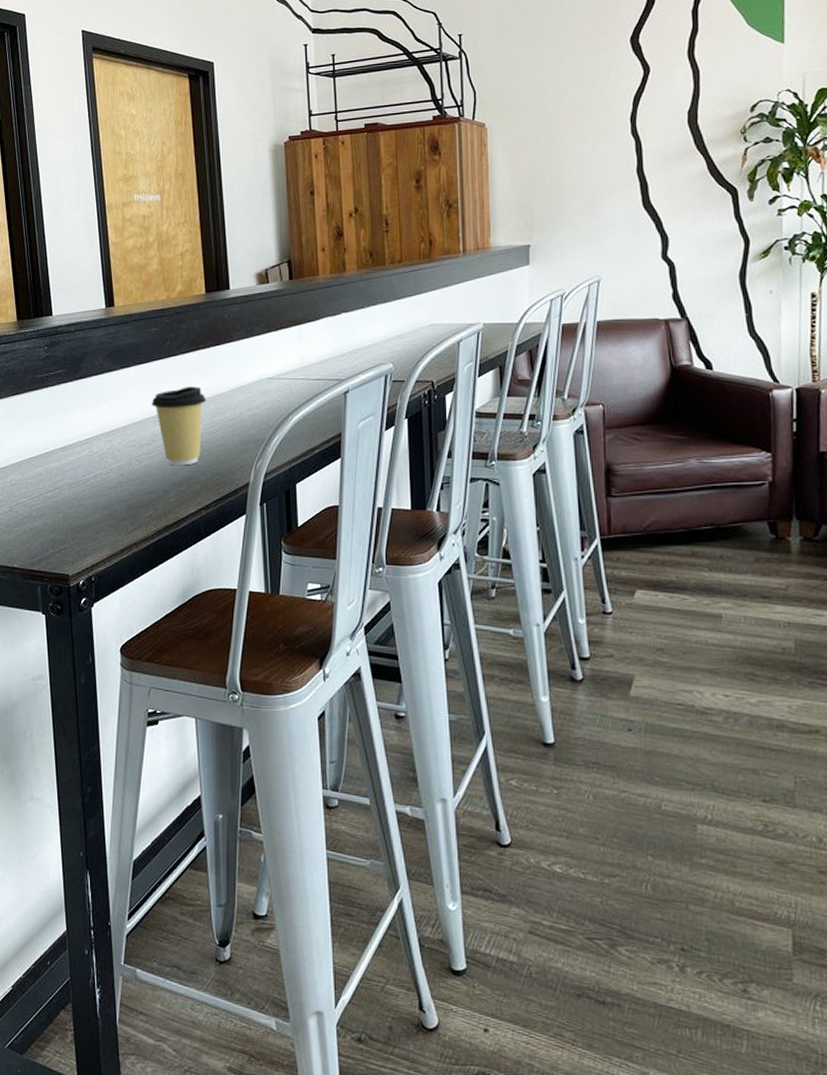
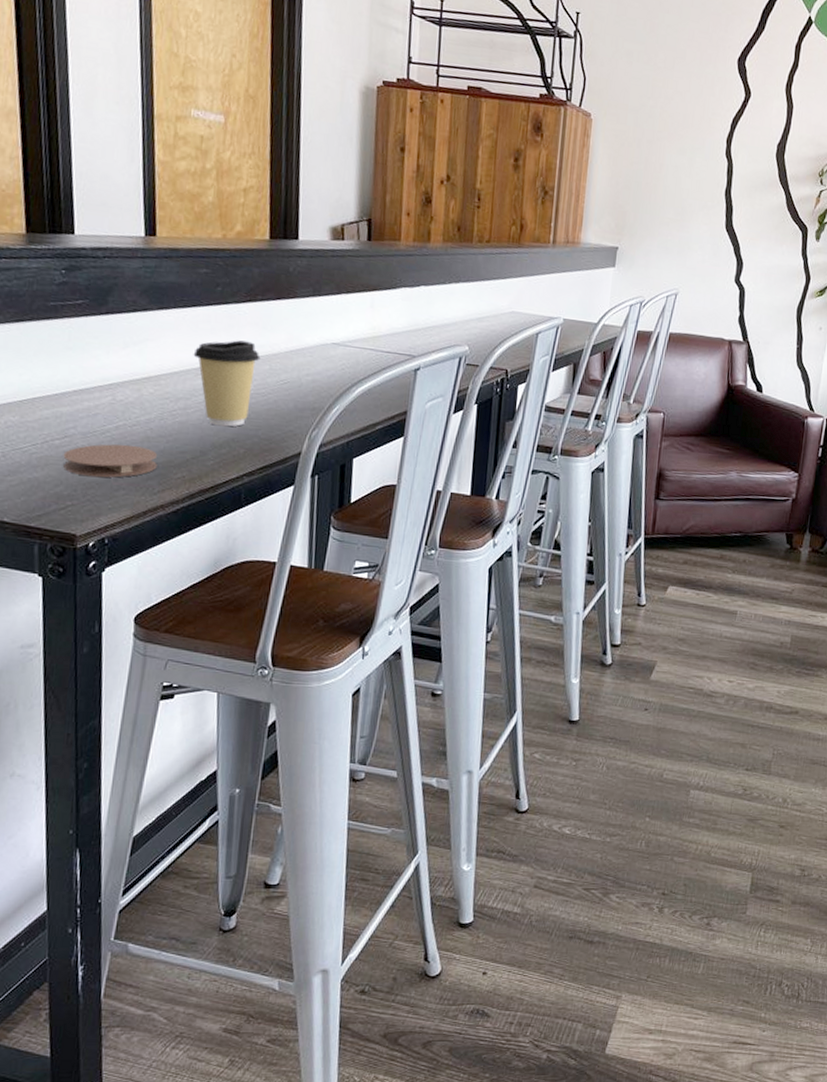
coaster: none [55,490,129,522] -> present [63,444,157,478]

